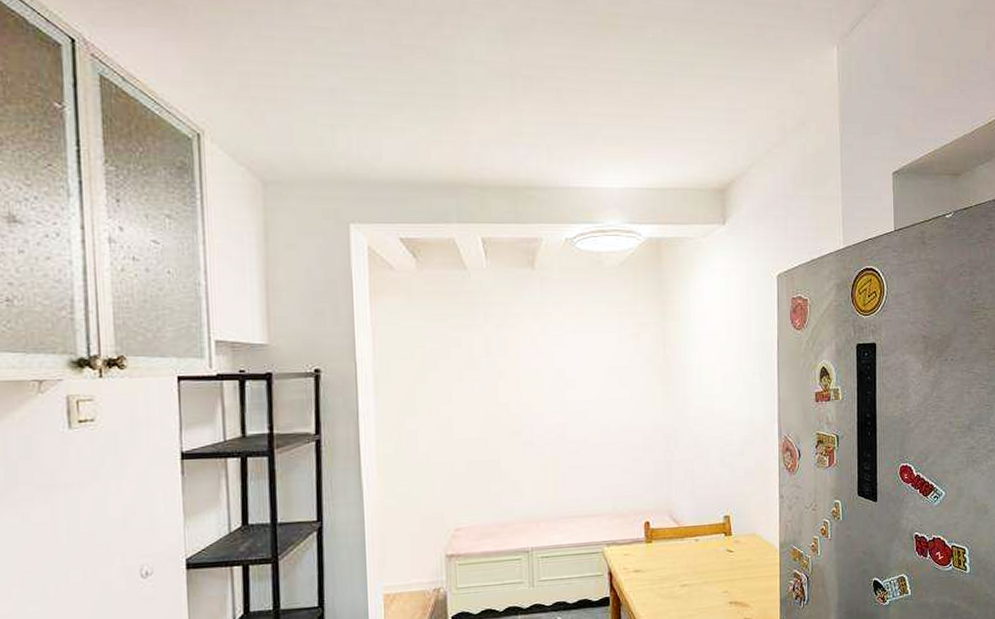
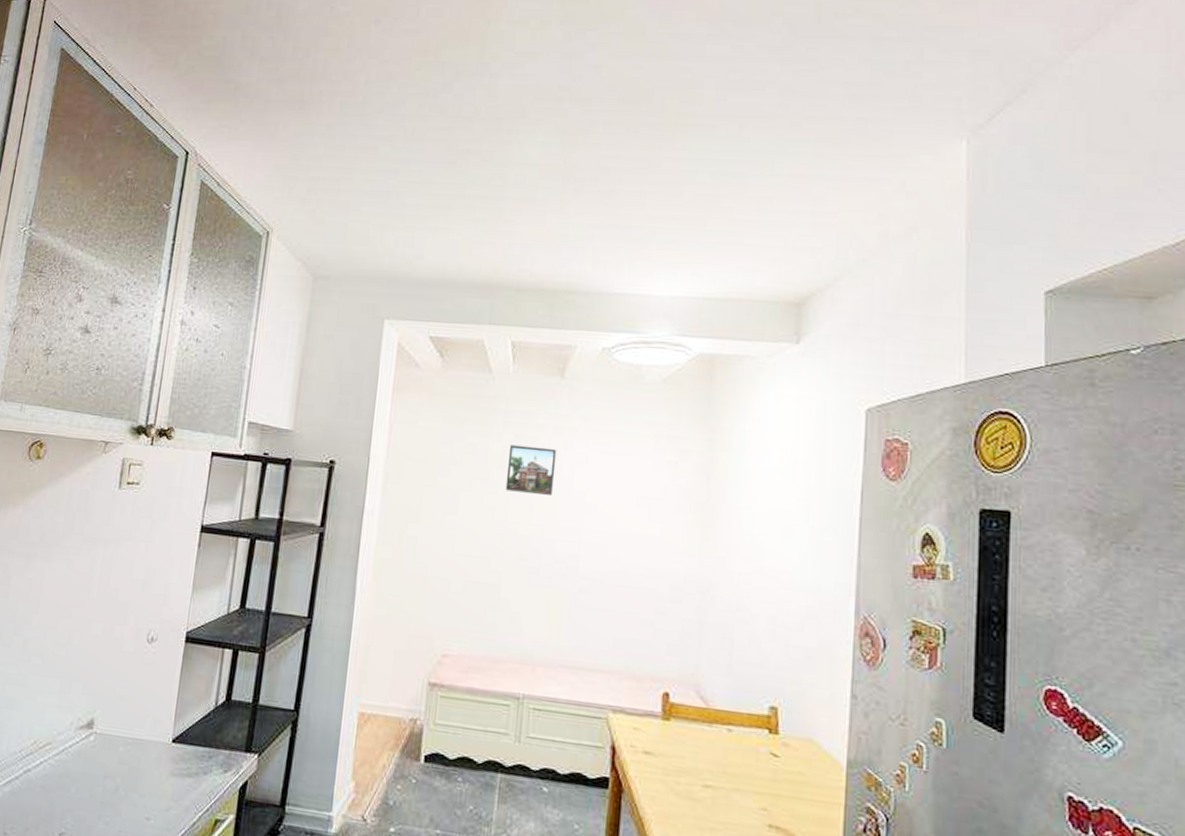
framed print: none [492,333,537,377] -> present [505,444,557,495]

